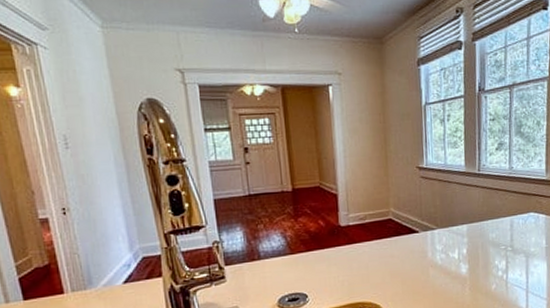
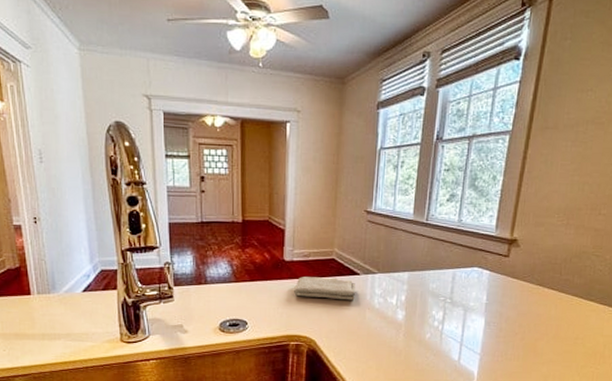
washcloth: none [353,238,417,262] -> present [294,277,356,301]

